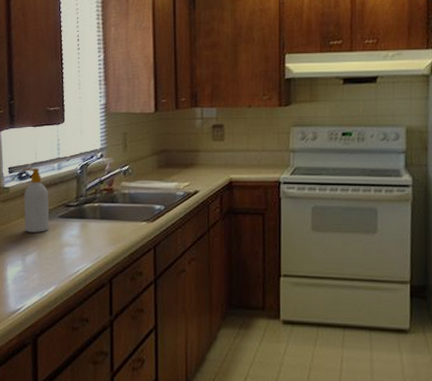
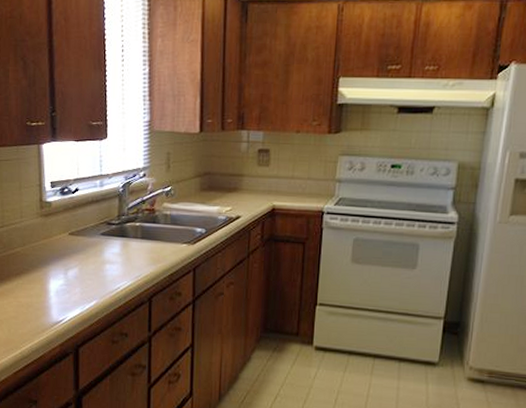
soap bottle: present [21,167,50,232] -> none [63,183,91,248]

